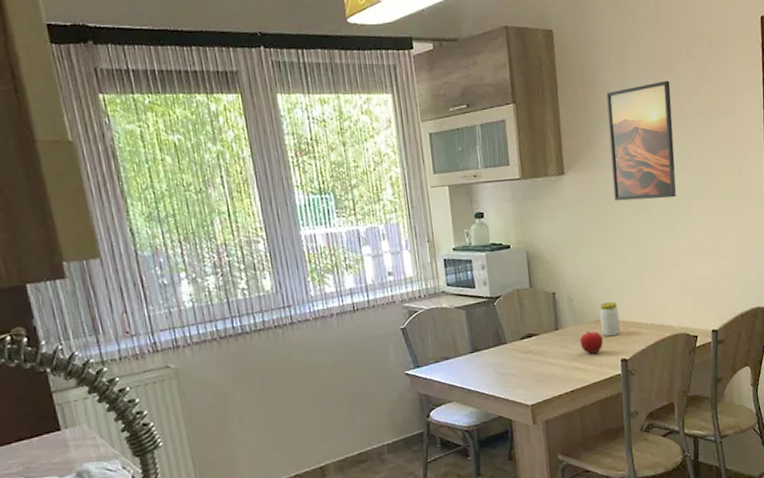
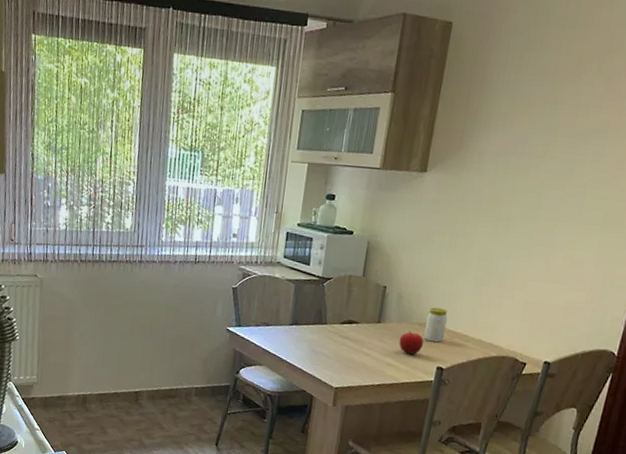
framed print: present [606,80,677,201] -> none [473,90,569,217]

